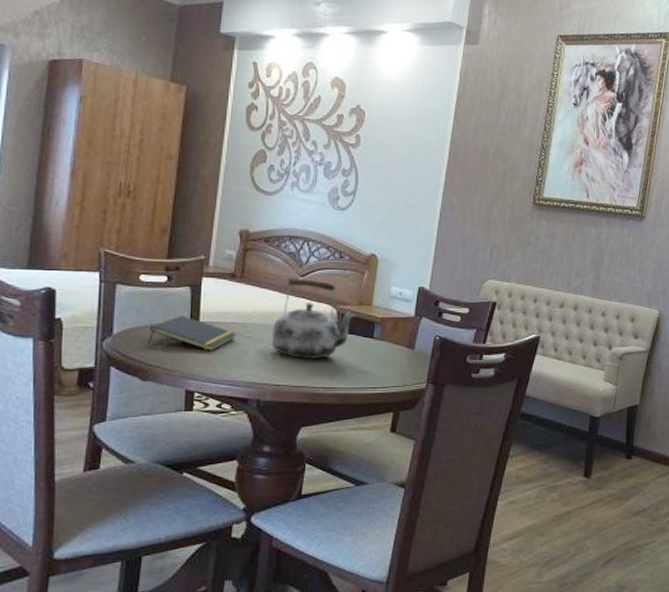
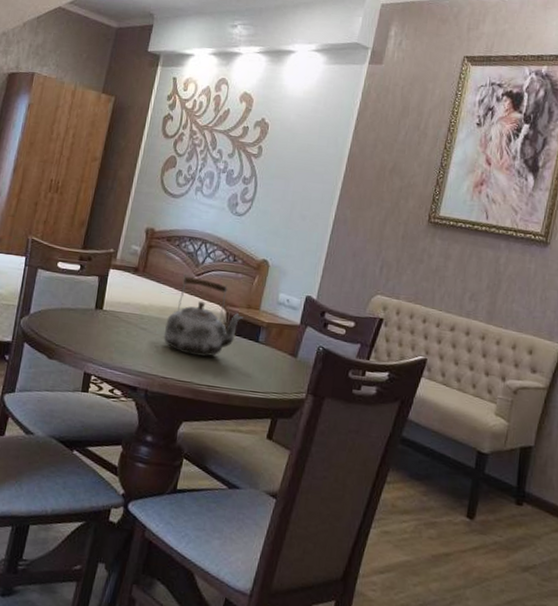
notepad: present [147,315,237,351] -> none [57,301,134,338]

